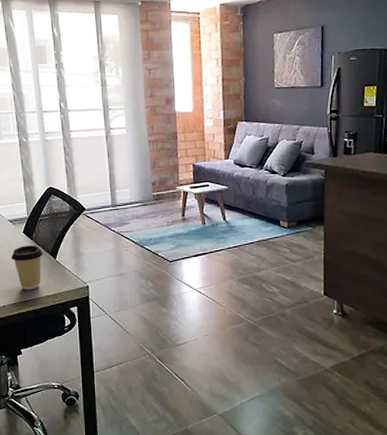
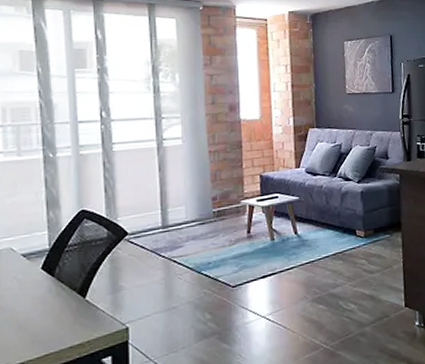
coffee cup: present [11,245,43,290] -> none [21,283,68,343]

